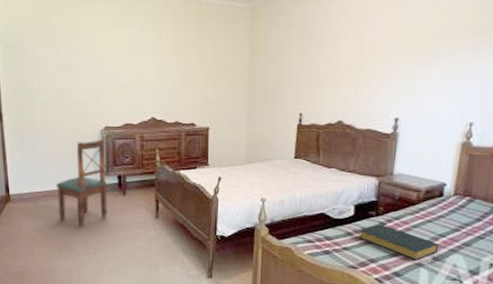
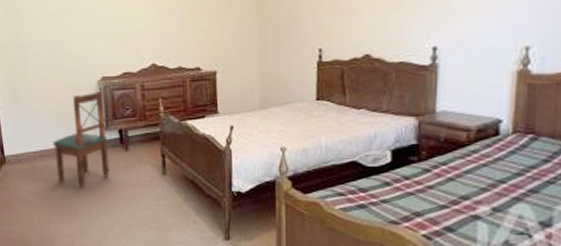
hardback book: present [358,224,438,261] -> none [399,171,497,213]

